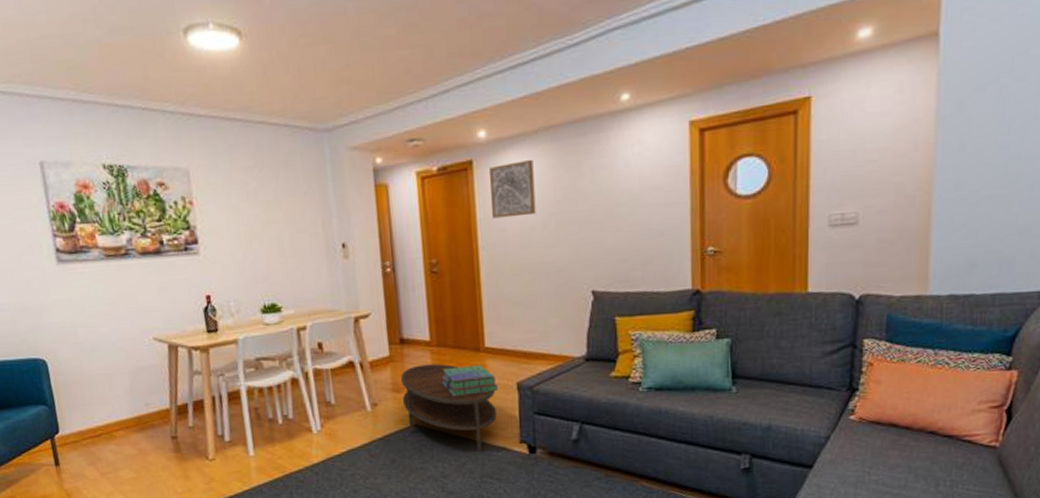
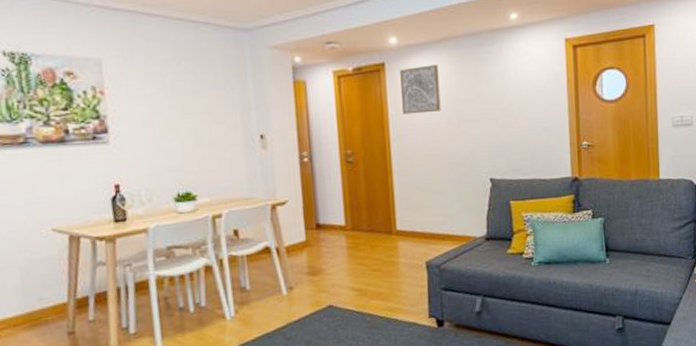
coffee table: present [400,364,497,452] -> none [316,246,408,328]
stack of books: present [441,365,499,397] -> none [355,247,409,278]

